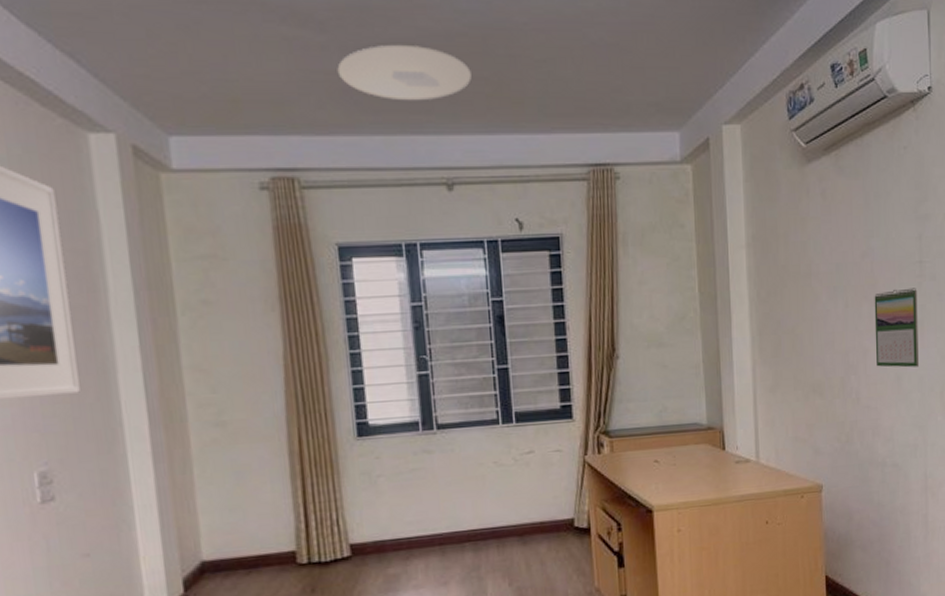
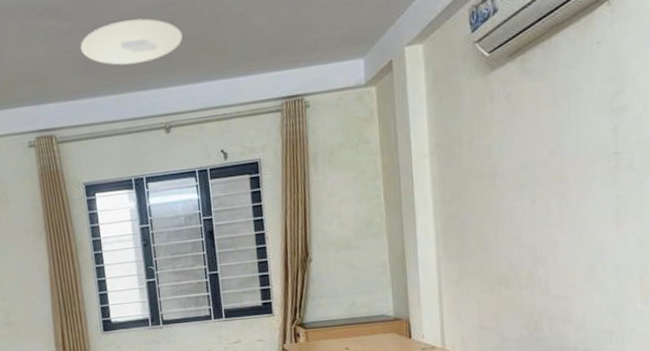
calendar: present [874,288,919,368] -> none [564,179,614,258]

